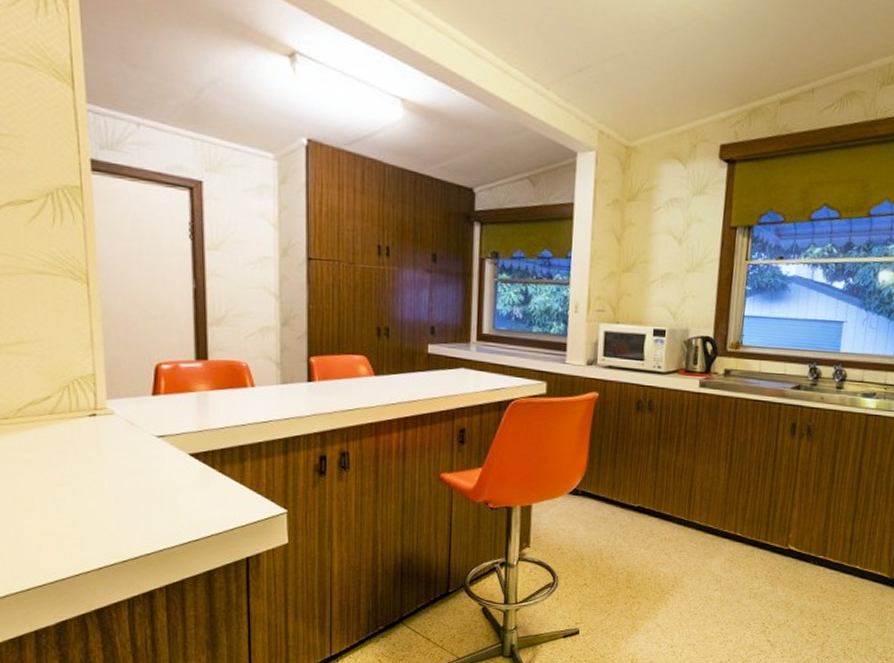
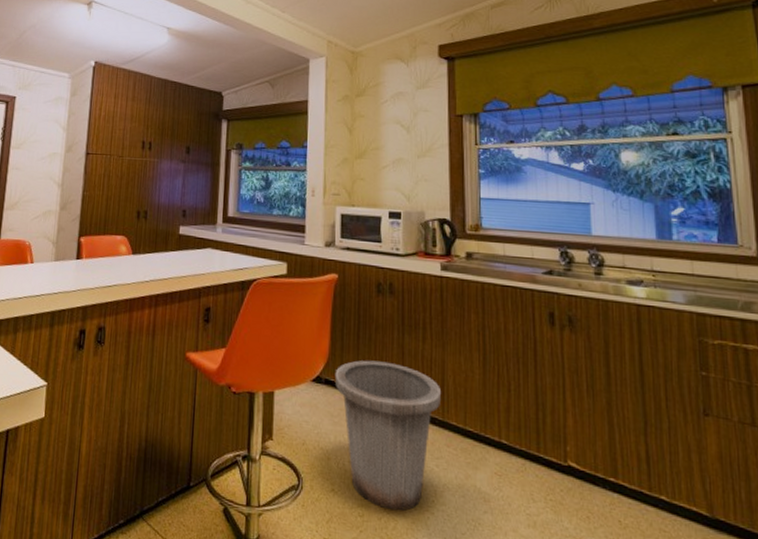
trash can: none [591,472,689,596] -> present [334,360,442,511]

